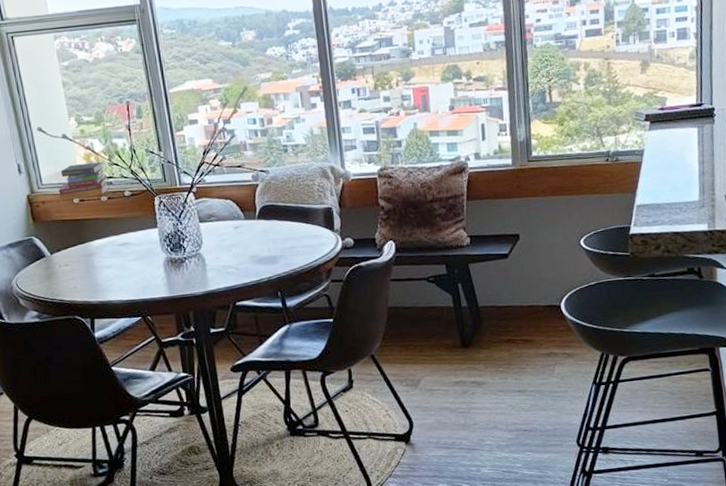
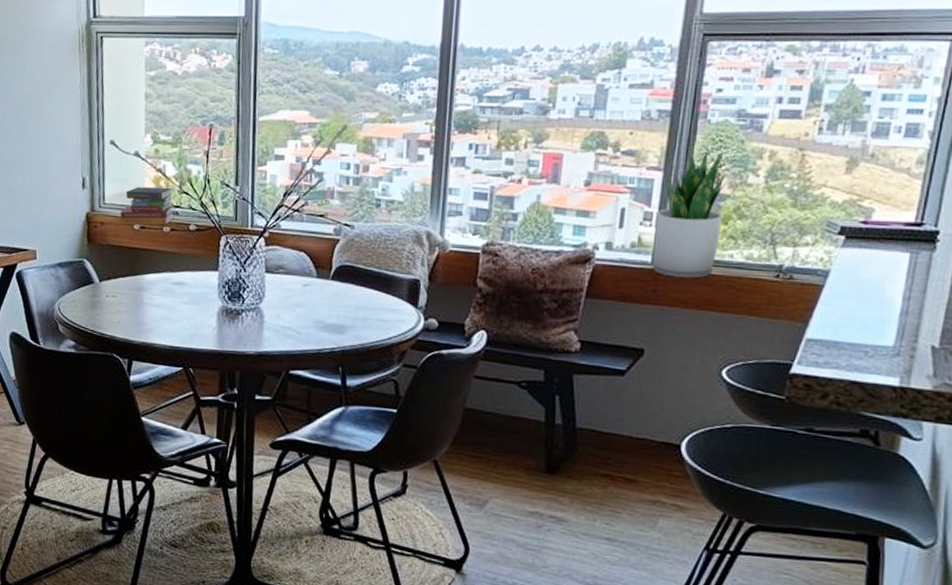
planter: none [509,68,560,174] -> present [653,150,728,279]

